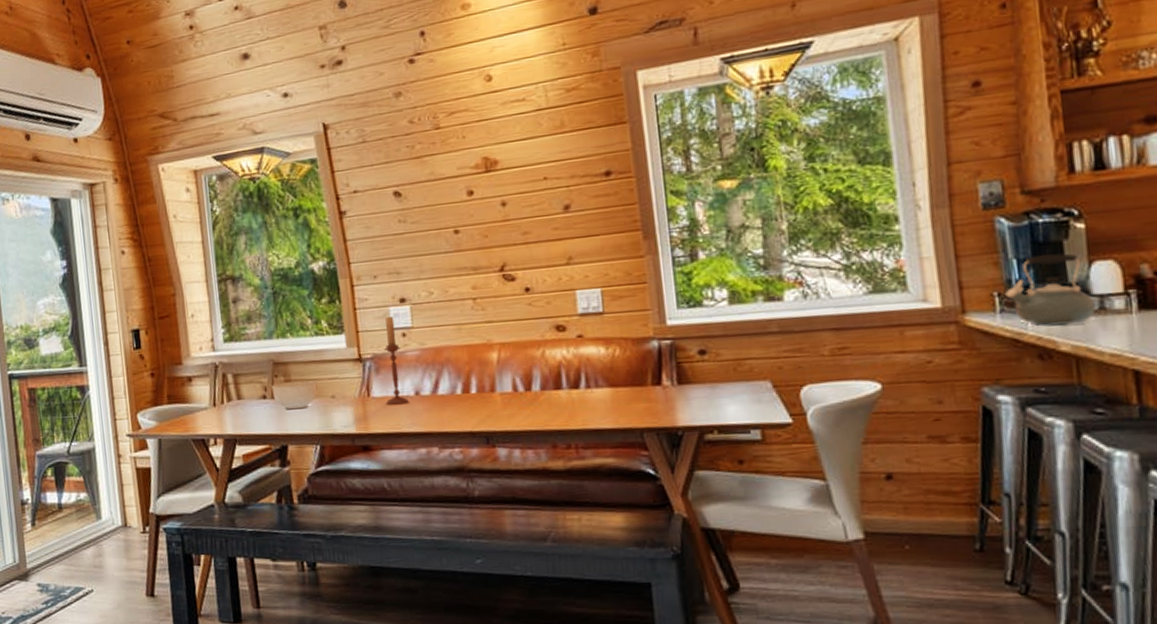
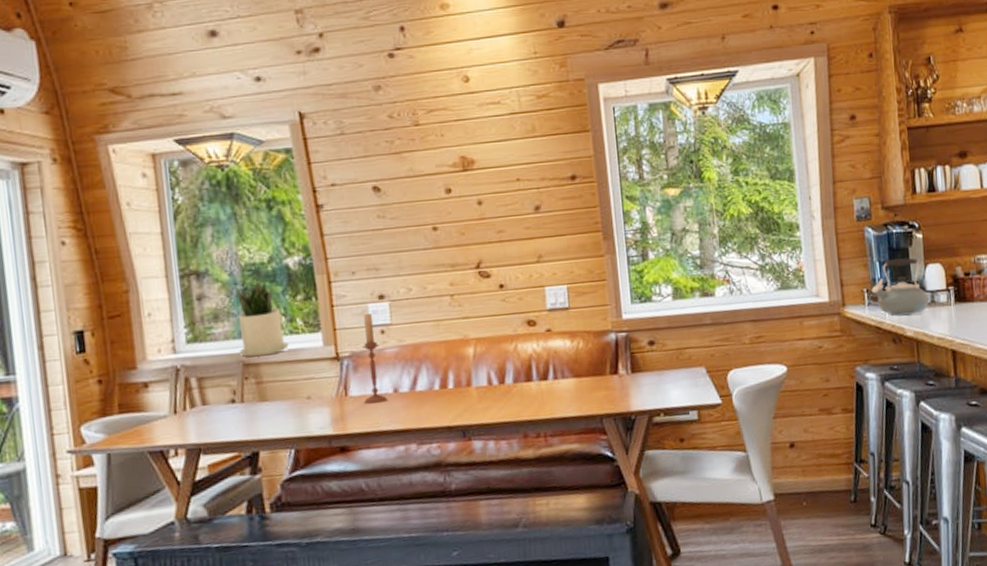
planter: none [265,285,314,357] -> present [235,281,289,357]
bowl: present [271,380,318,410] -> none [241,381,292,414]

